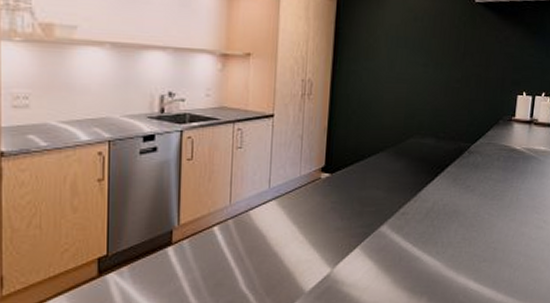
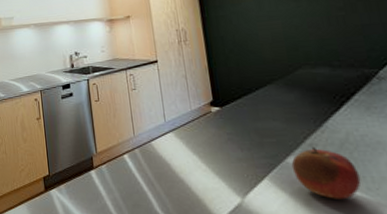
fruit: none [382,215,434,264] -> present [291,147,362,200]

